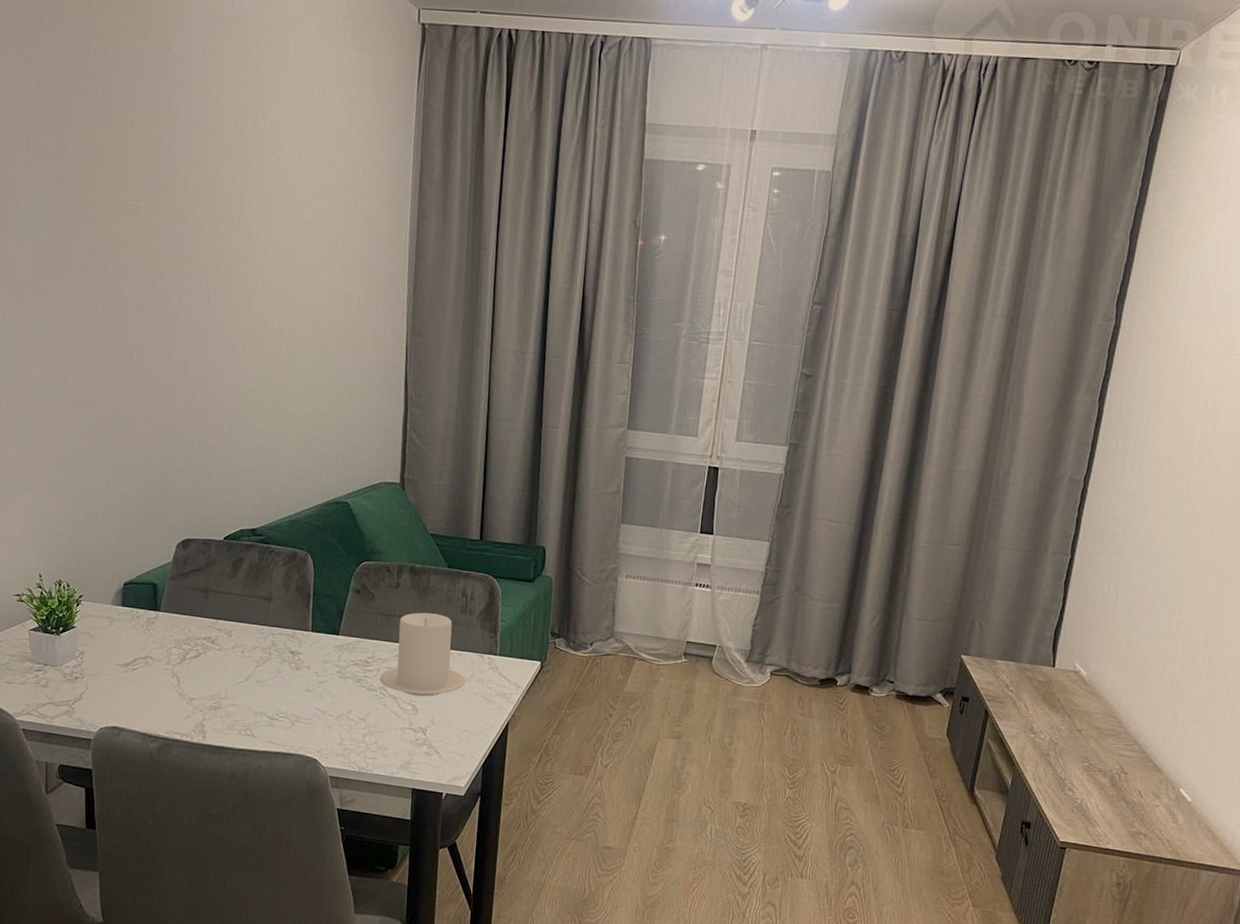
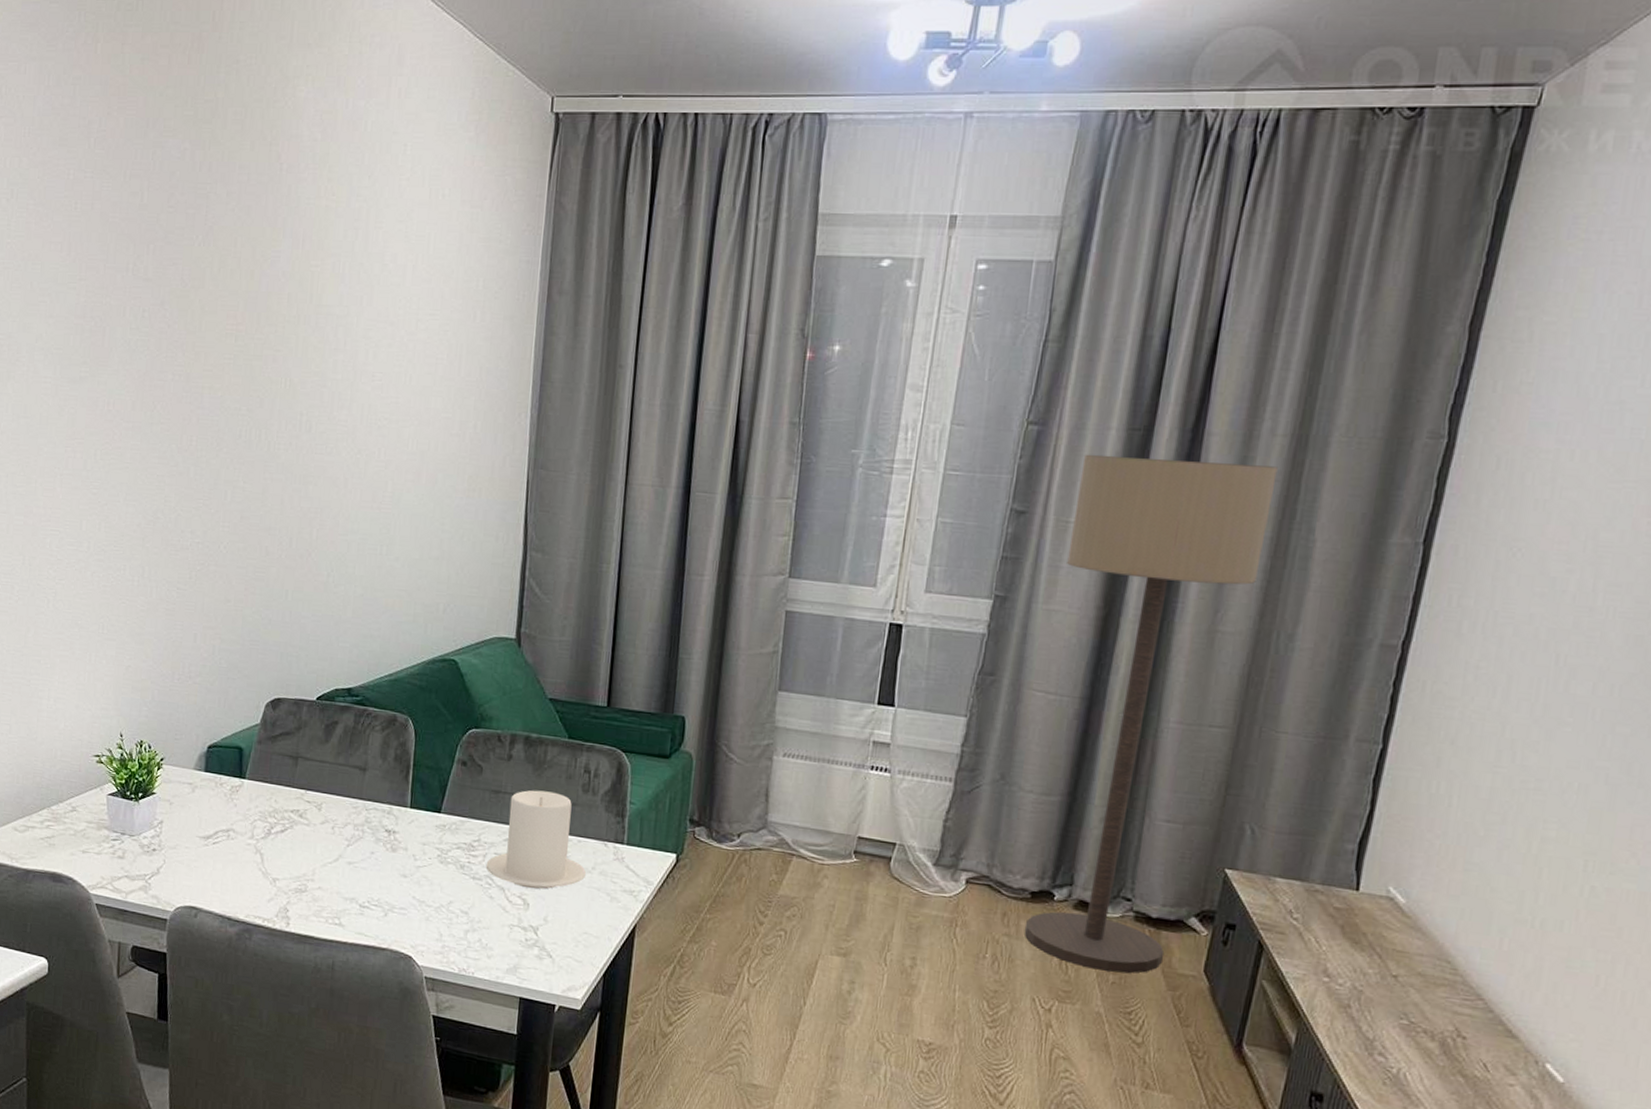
floor lamp: none [815,329,997,740] -> present [1024,454,1278,973]

